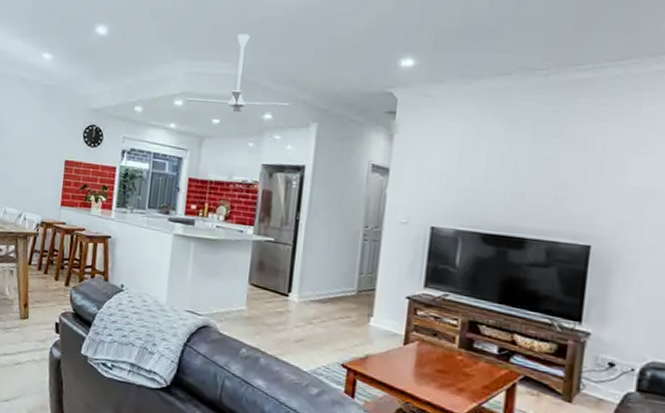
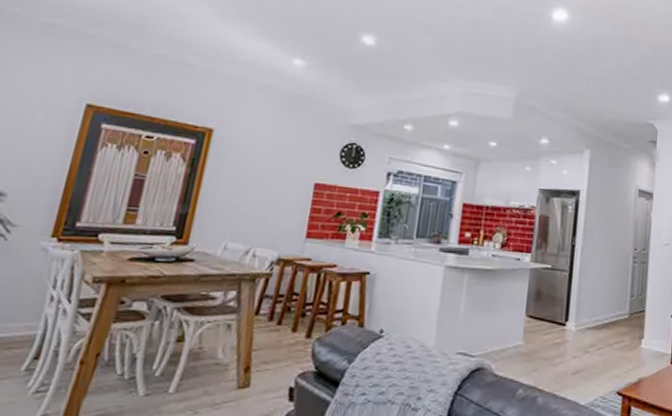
ceiling fan: present [186,34,289,113] -> none [462,58,565,137]

